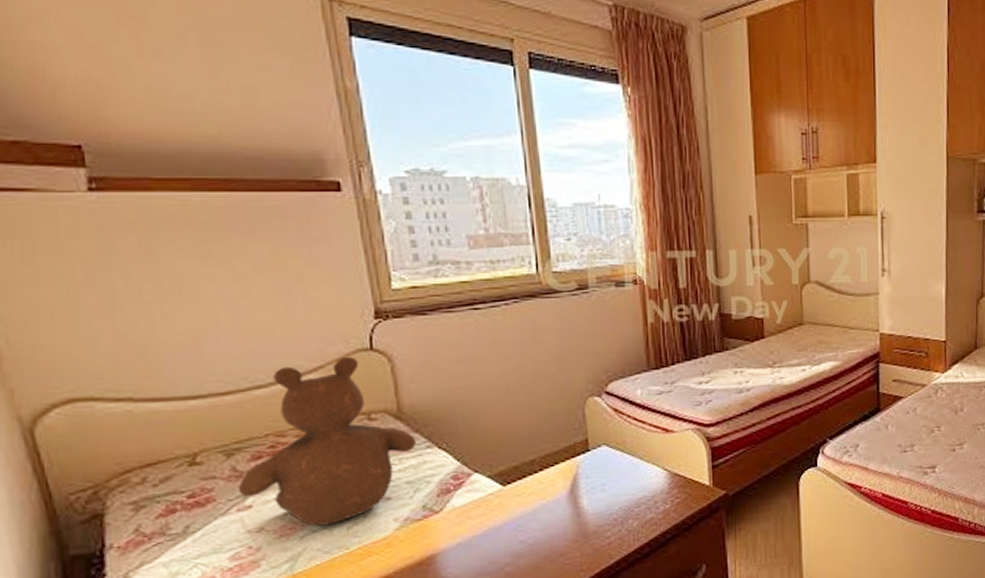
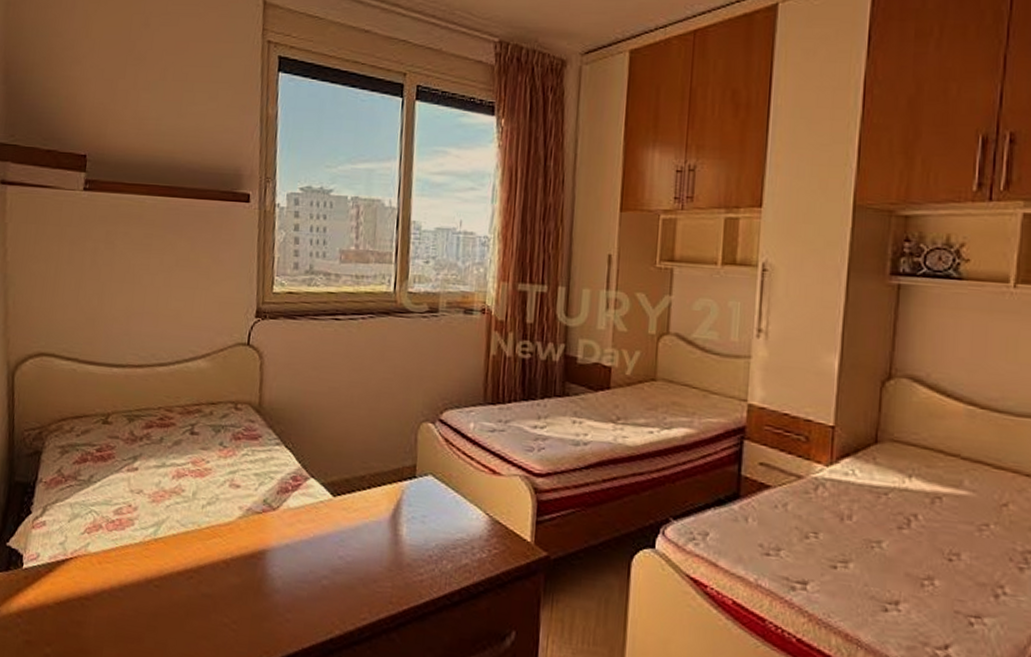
teddy bear: present [237,356,417,526] -> none [131,348,269,500]

